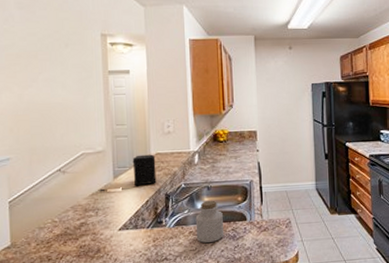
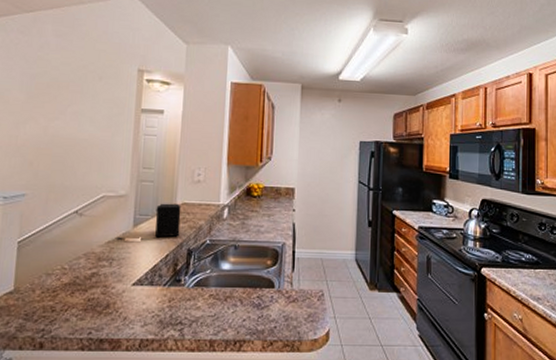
jar: present [195,200,224,244] -> none [216,261,248,310]

